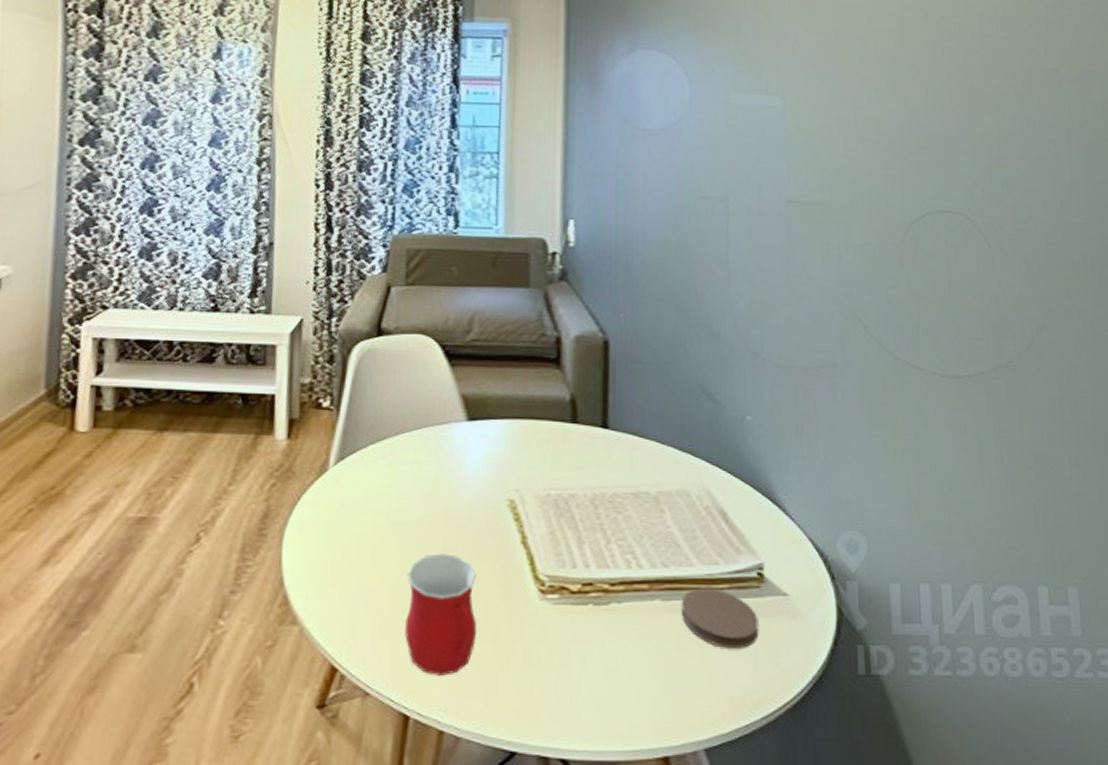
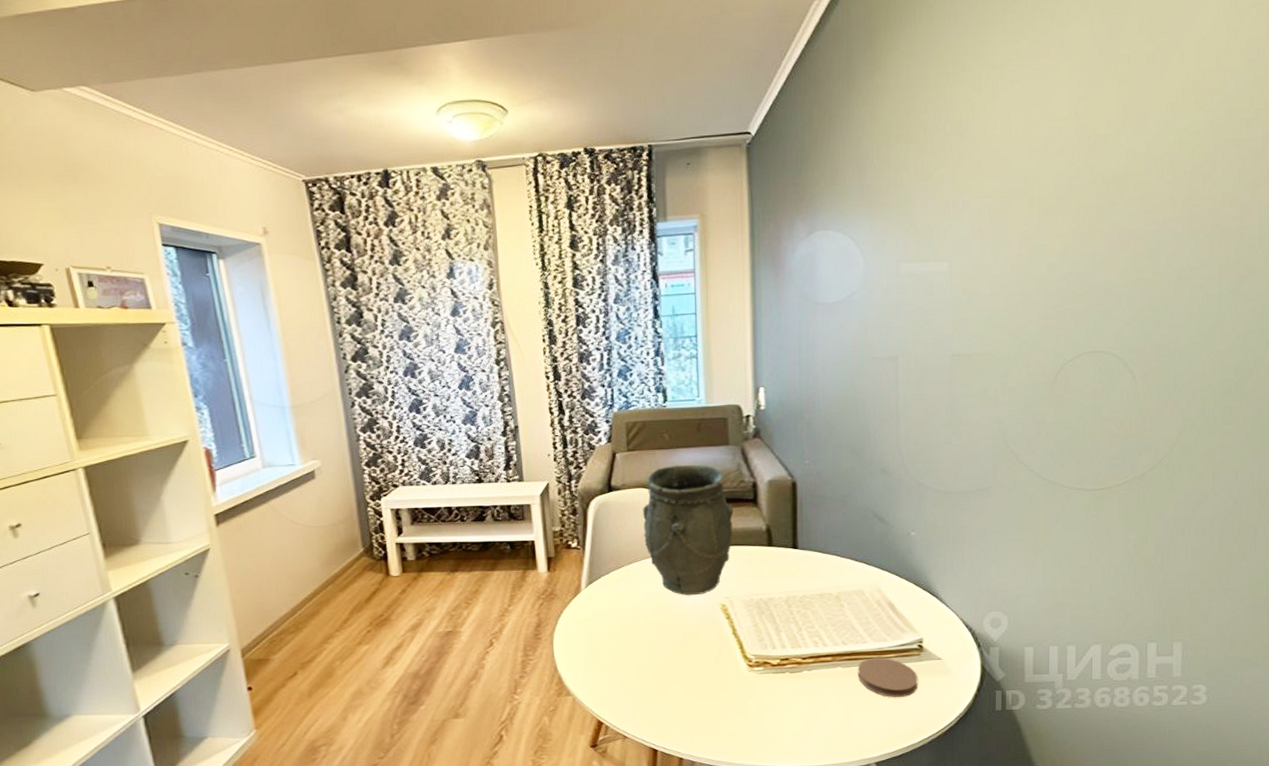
mug: present [405,554,477,676] -> none [648,644,703,724]
vase: none [416,307,531,485] -> present [642,464,734,596]

